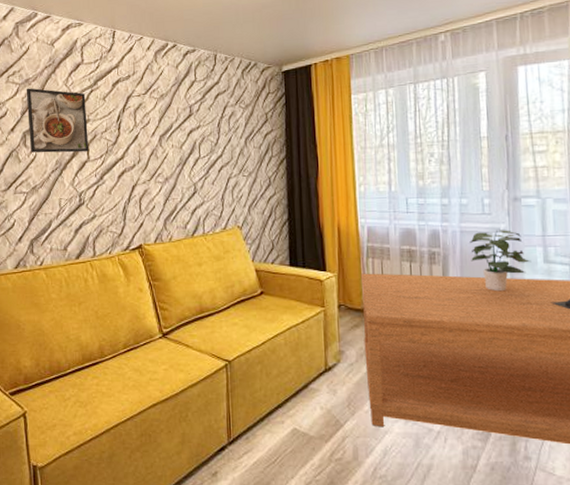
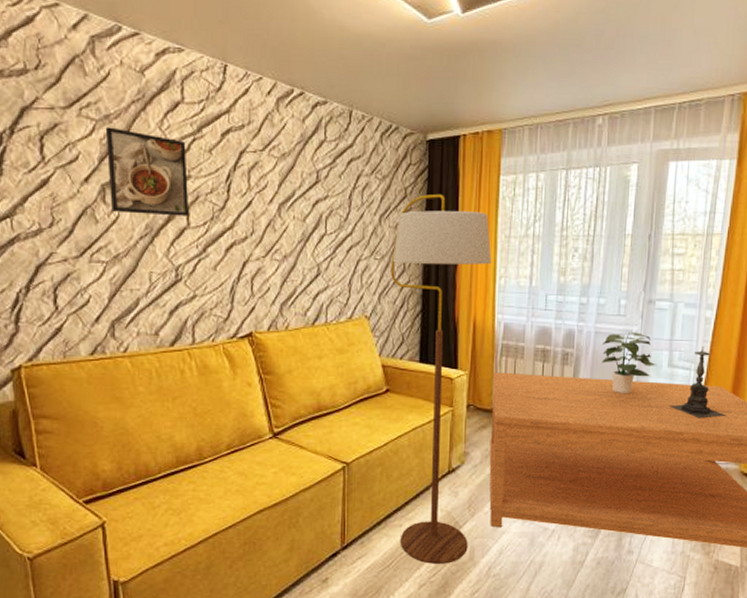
floor lamp: none [257,115,351,462] -> present [390,193,492,564]

